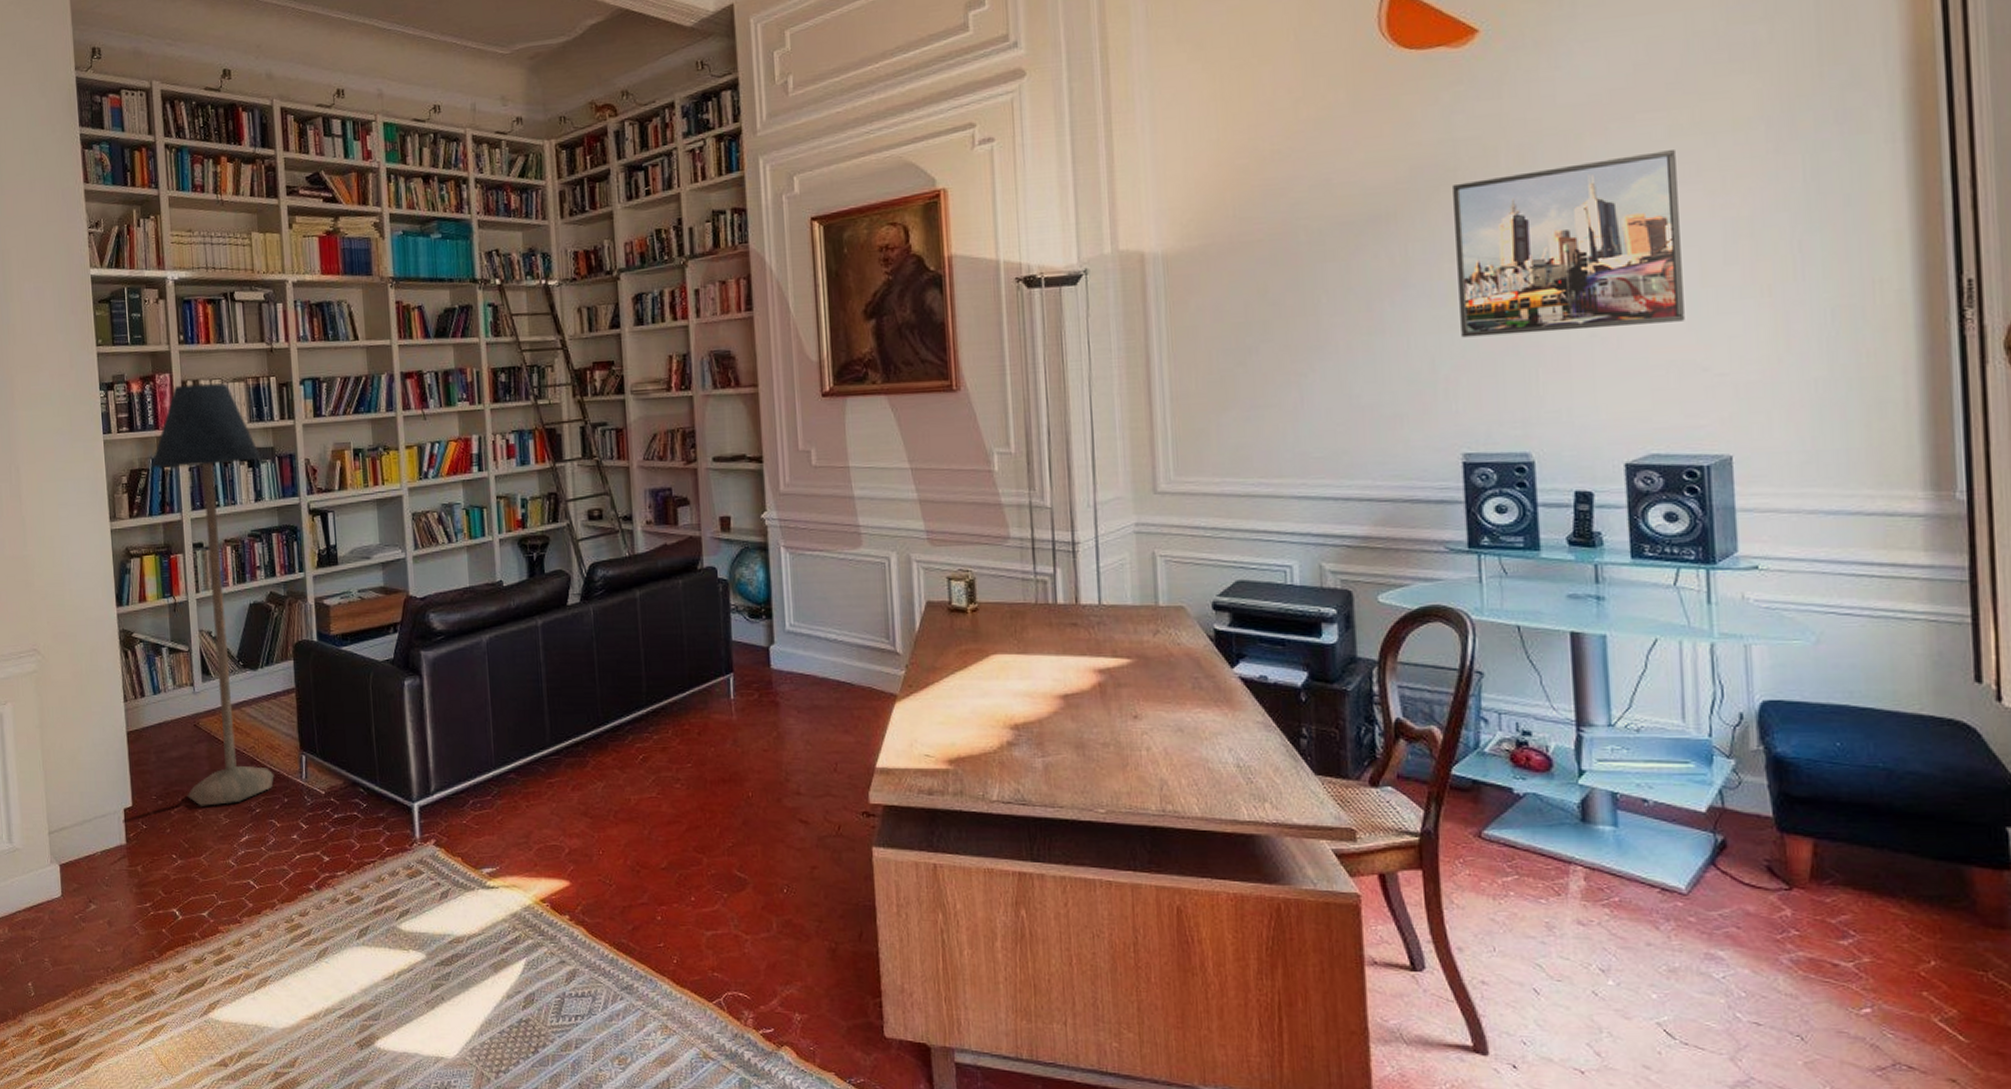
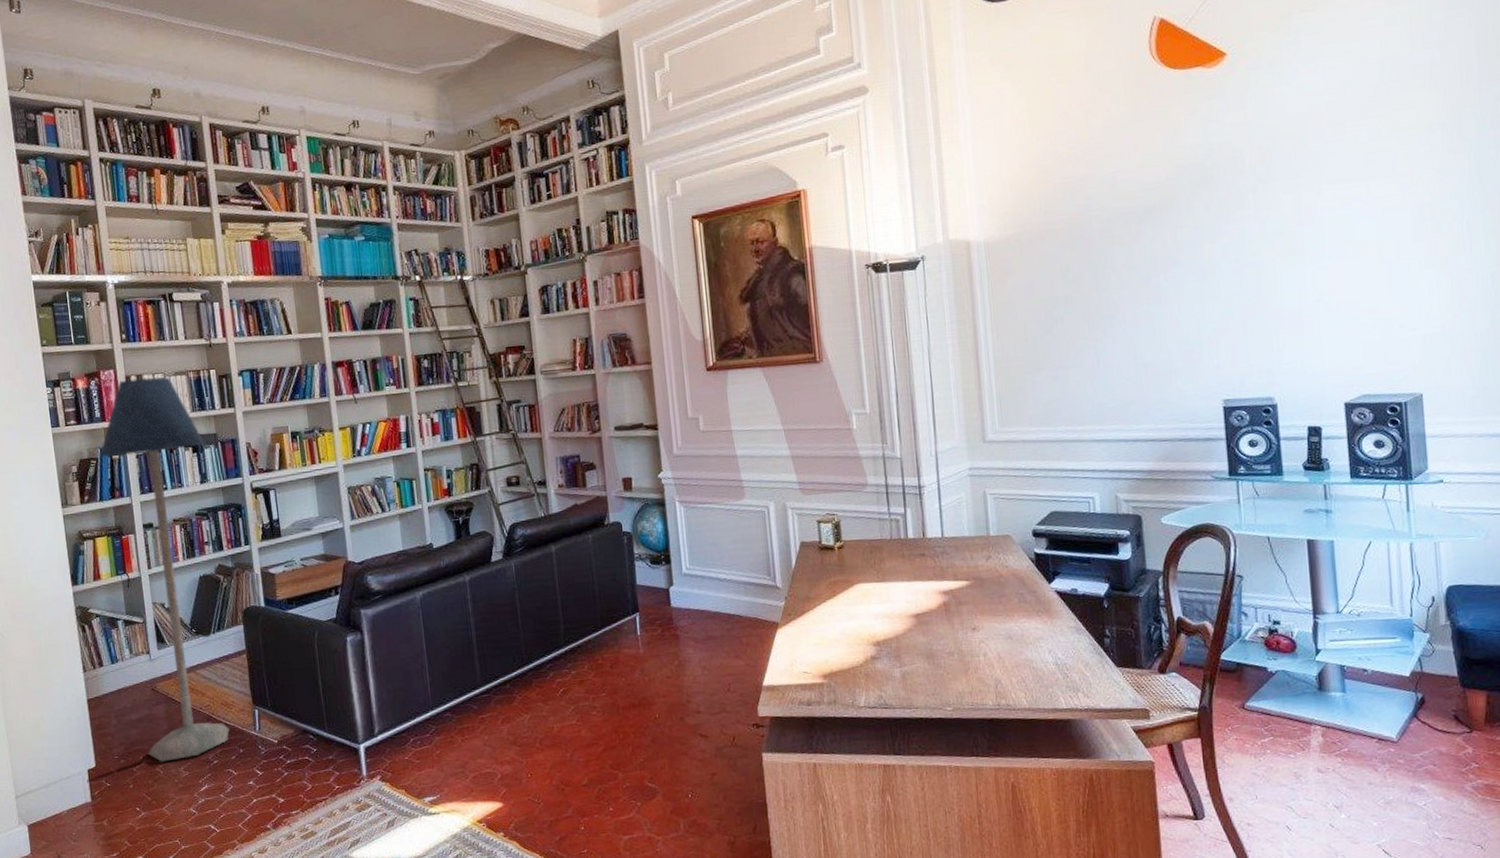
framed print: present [1453,150,1685,338] -> none [1210,150,1386,305]

